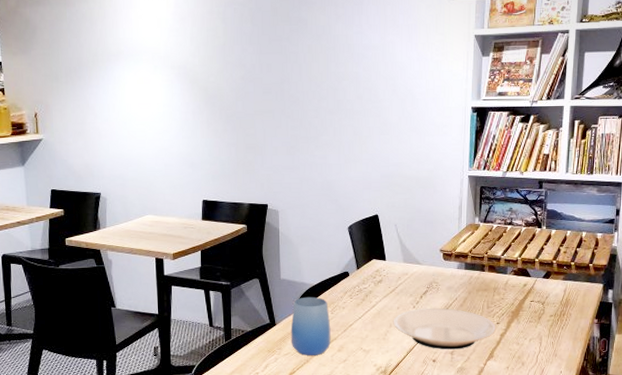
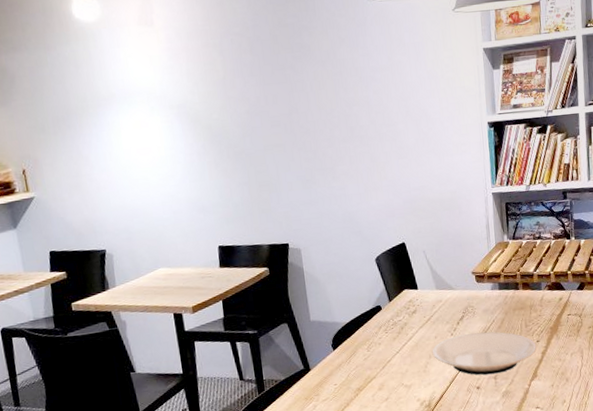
cup: present [290,296,331,355] -> none [326,336,371,399]

